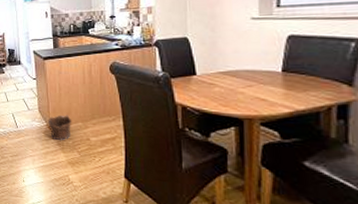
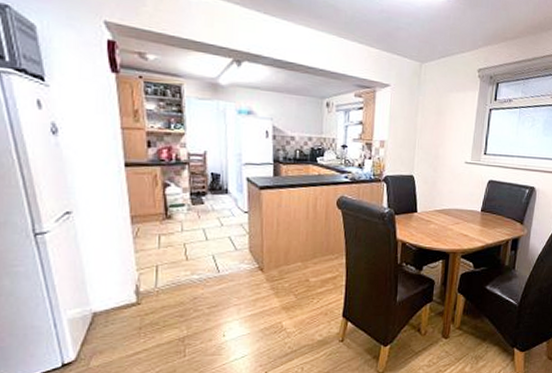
clay pot: present [48,115,72,140] -> none [260,254,291,283]

